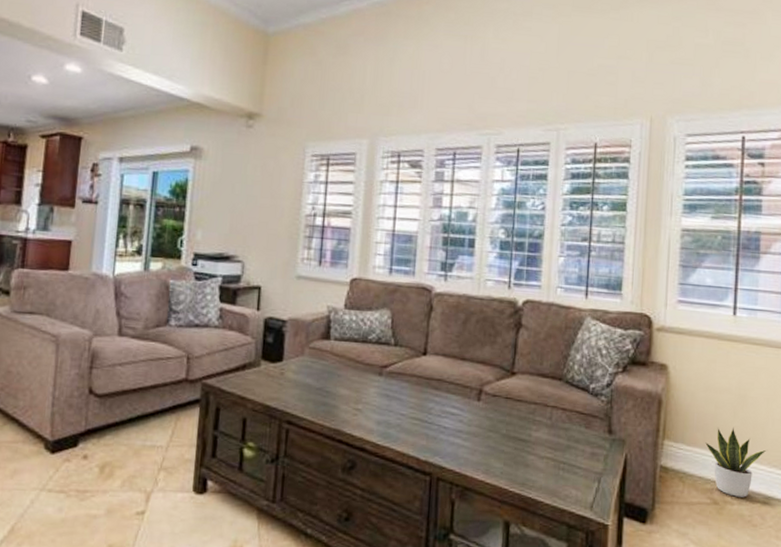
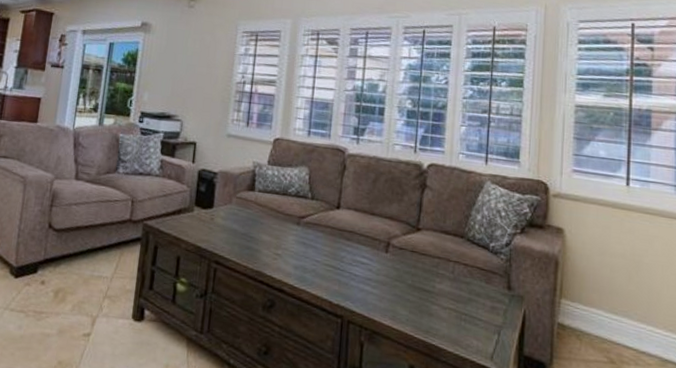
potted plant: present [705,427,767,498] -> none [601,290,662,359]

